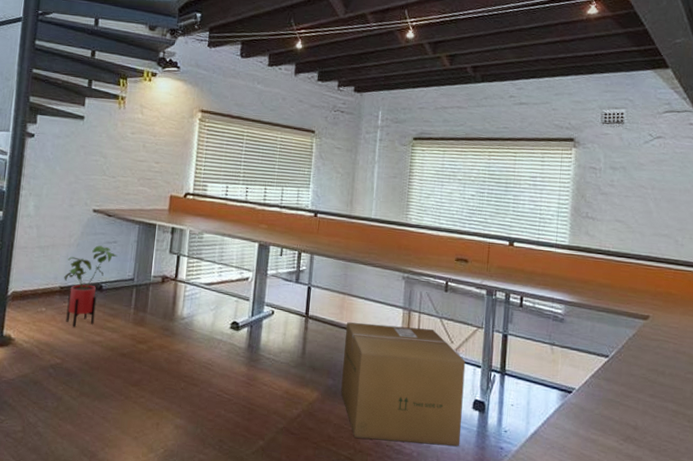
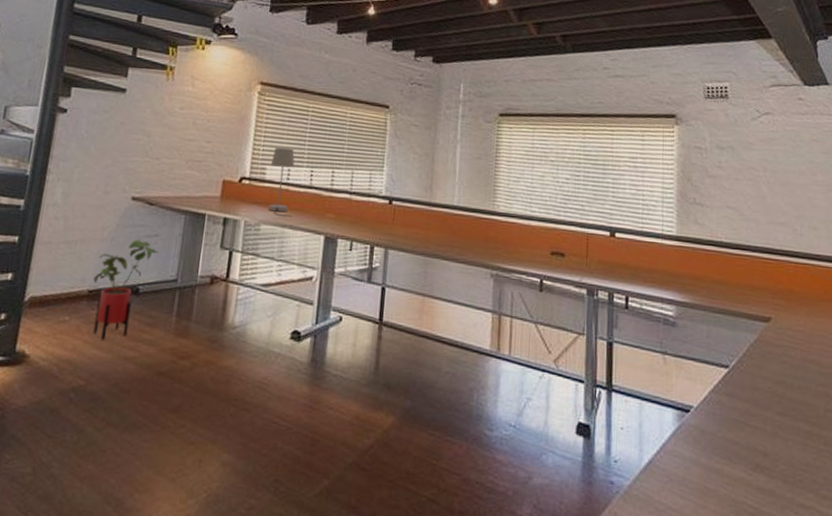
table lamp: none [210,167,232,227] -> present [269,147,295,217]
box: present [341,322,466,446] -> none [421,329,566,482]

